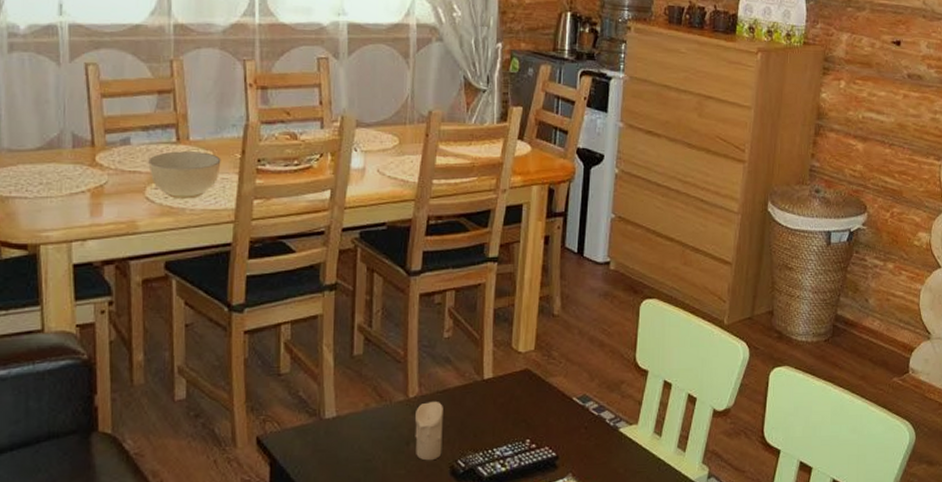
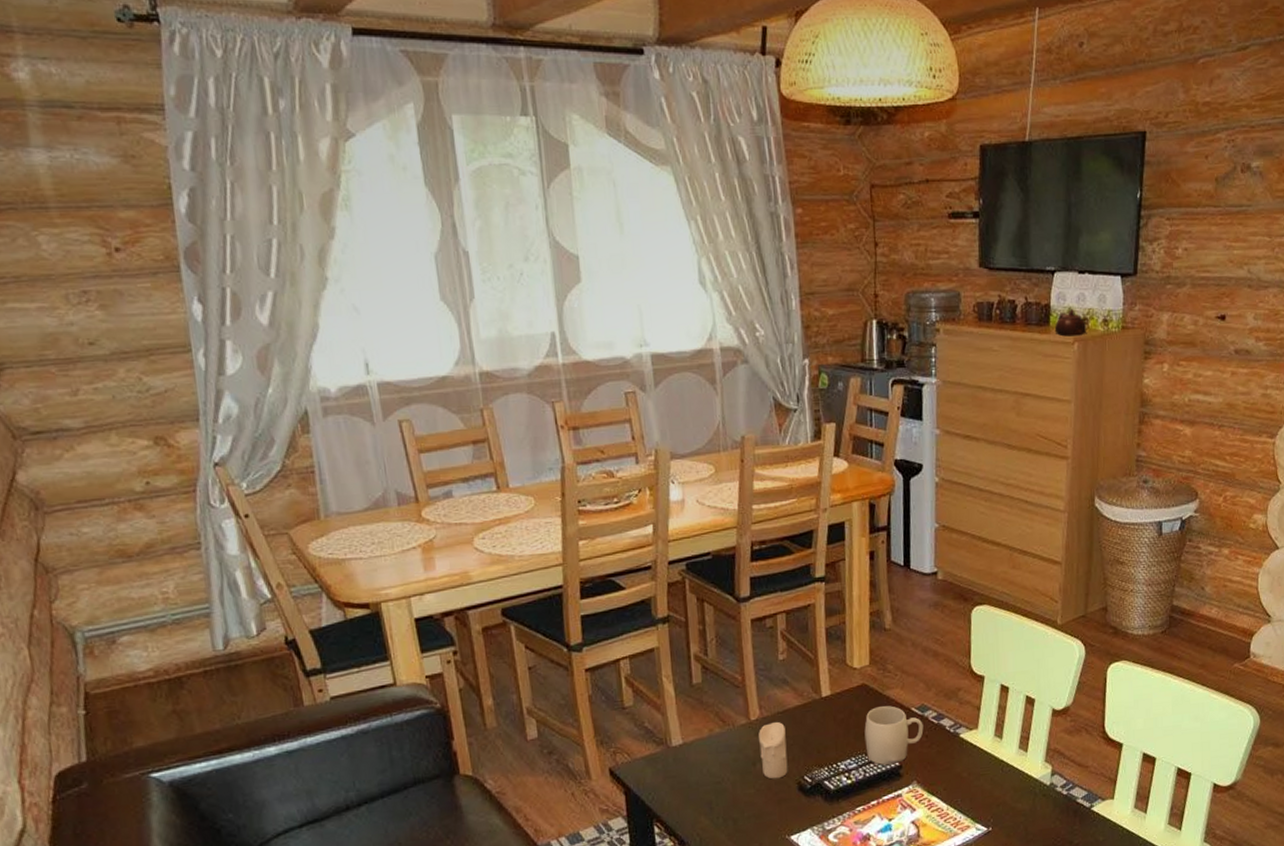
bowl: present [148,151,221,199] -> none [472,498,543,547]
mug: none [523,393,584,455] -> present [864,706,924,766]
teapot: none [740,21,771,47] -> present [1054,309,1087,337]

